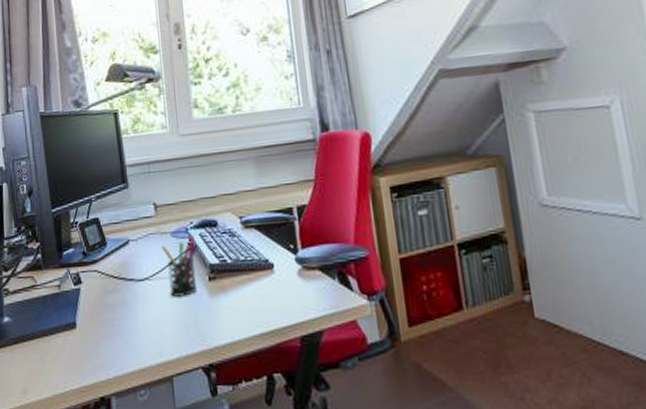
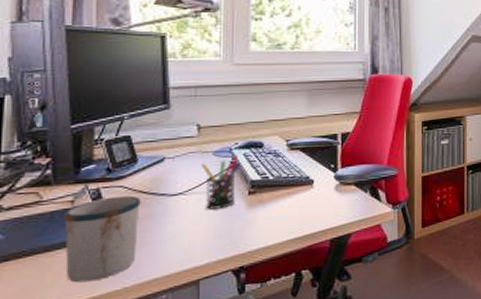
mug: none [53,280,115,370] -> present [63,195,141,283]

